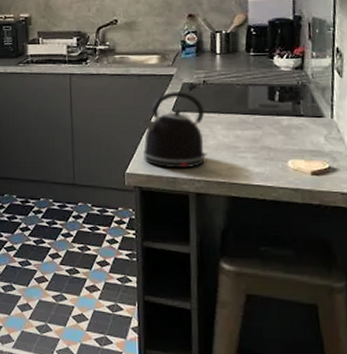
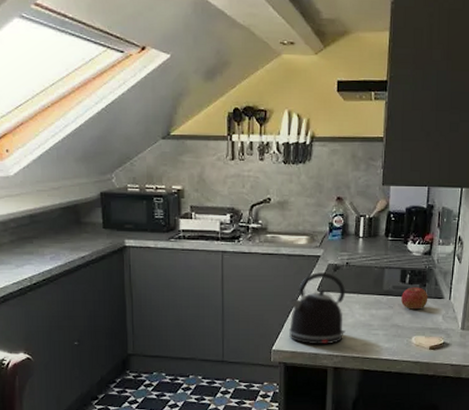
apple: none [271,105,305,130] -> present [401,287,428,310]

